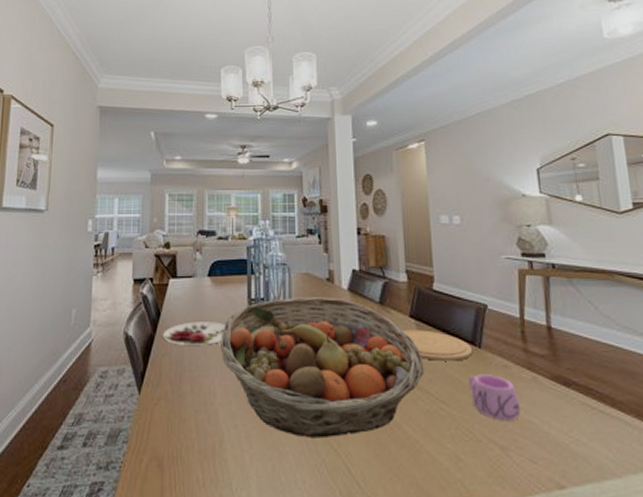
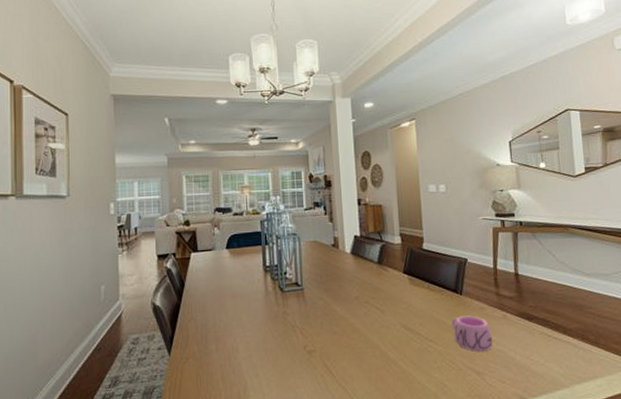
plate: present [163,321,225,345] -> none [188,288,244,311]
fruit basket: present [220,297,424,438] -> none [240,260,416,380]
plate: present [393,329,473,361] -> none [390,283,456,308]

